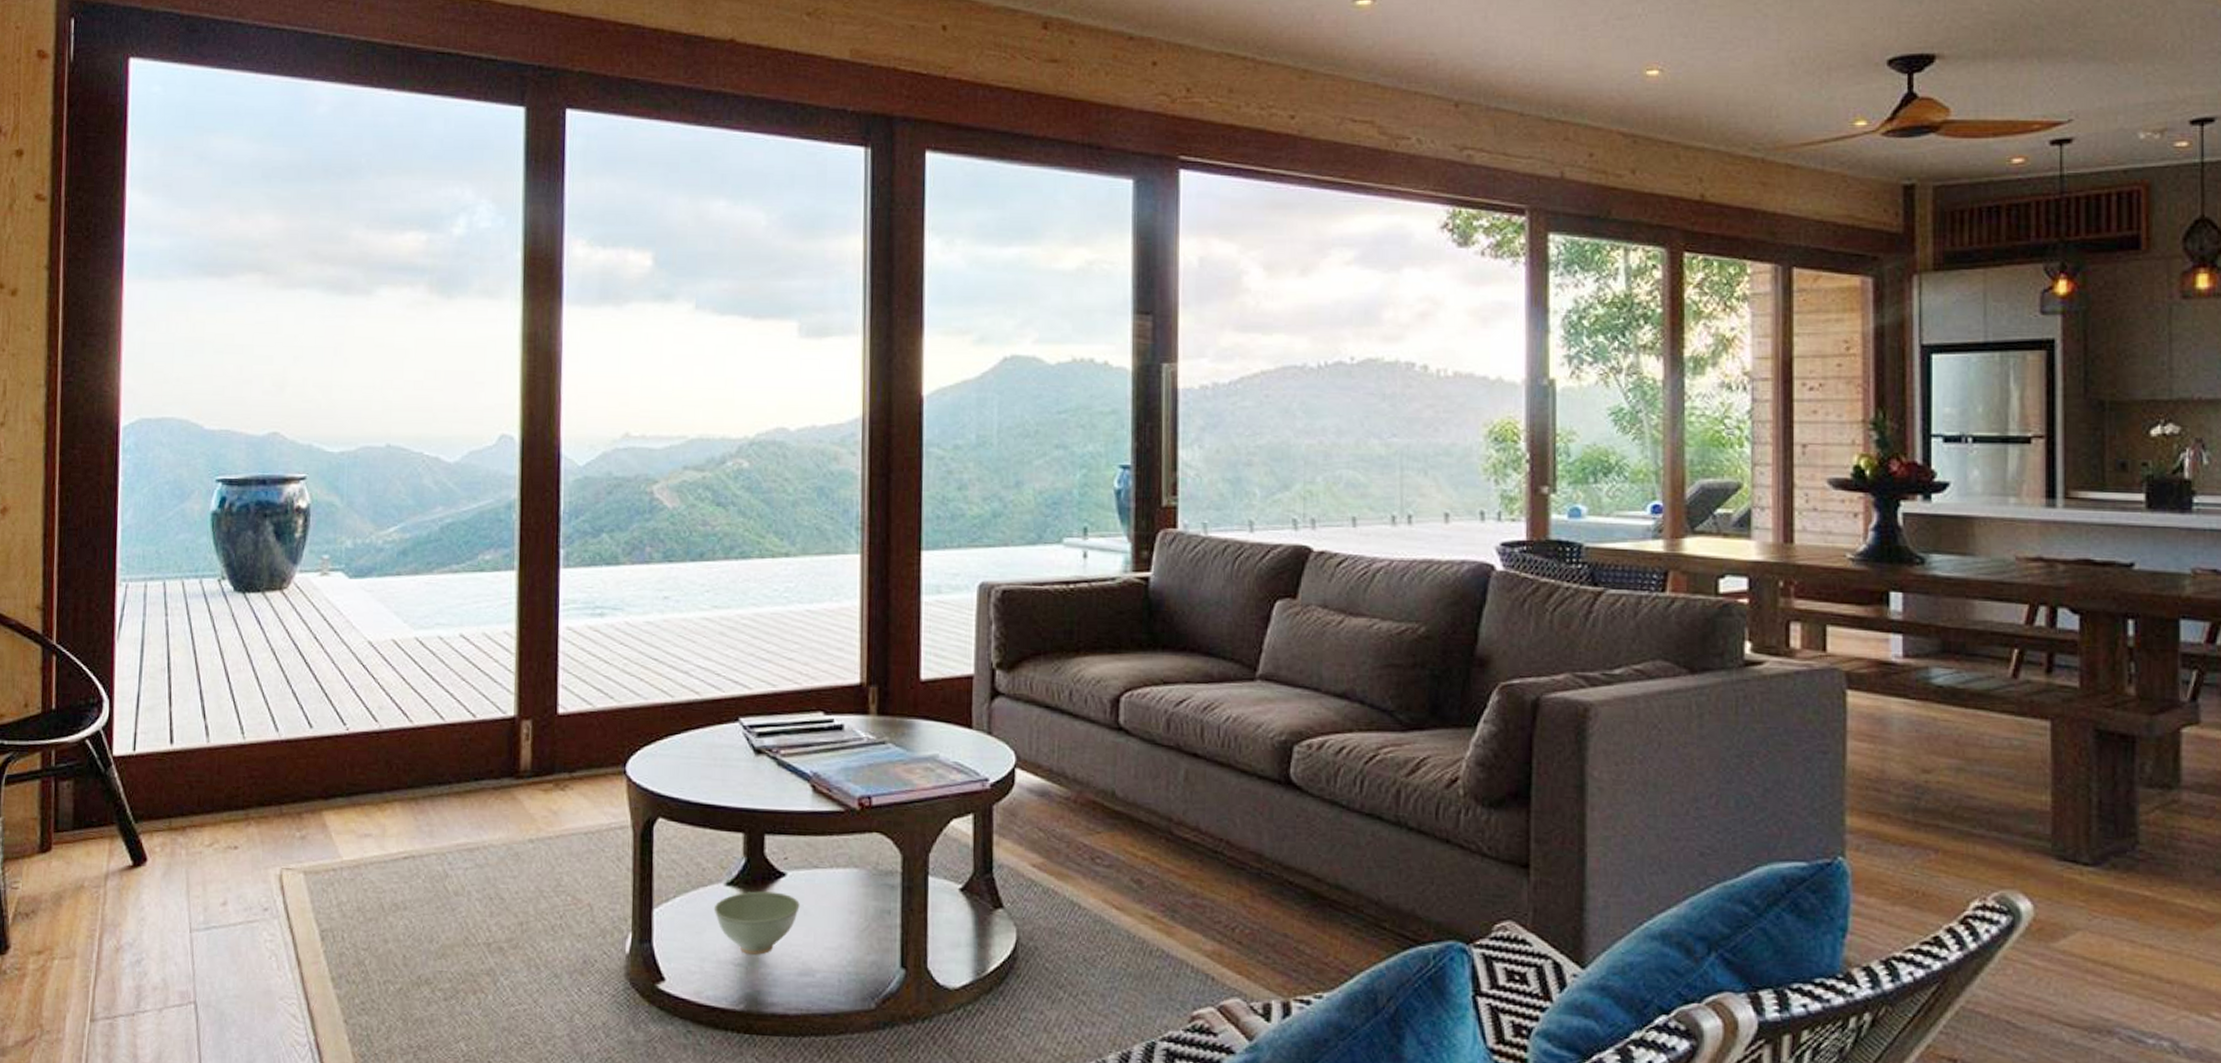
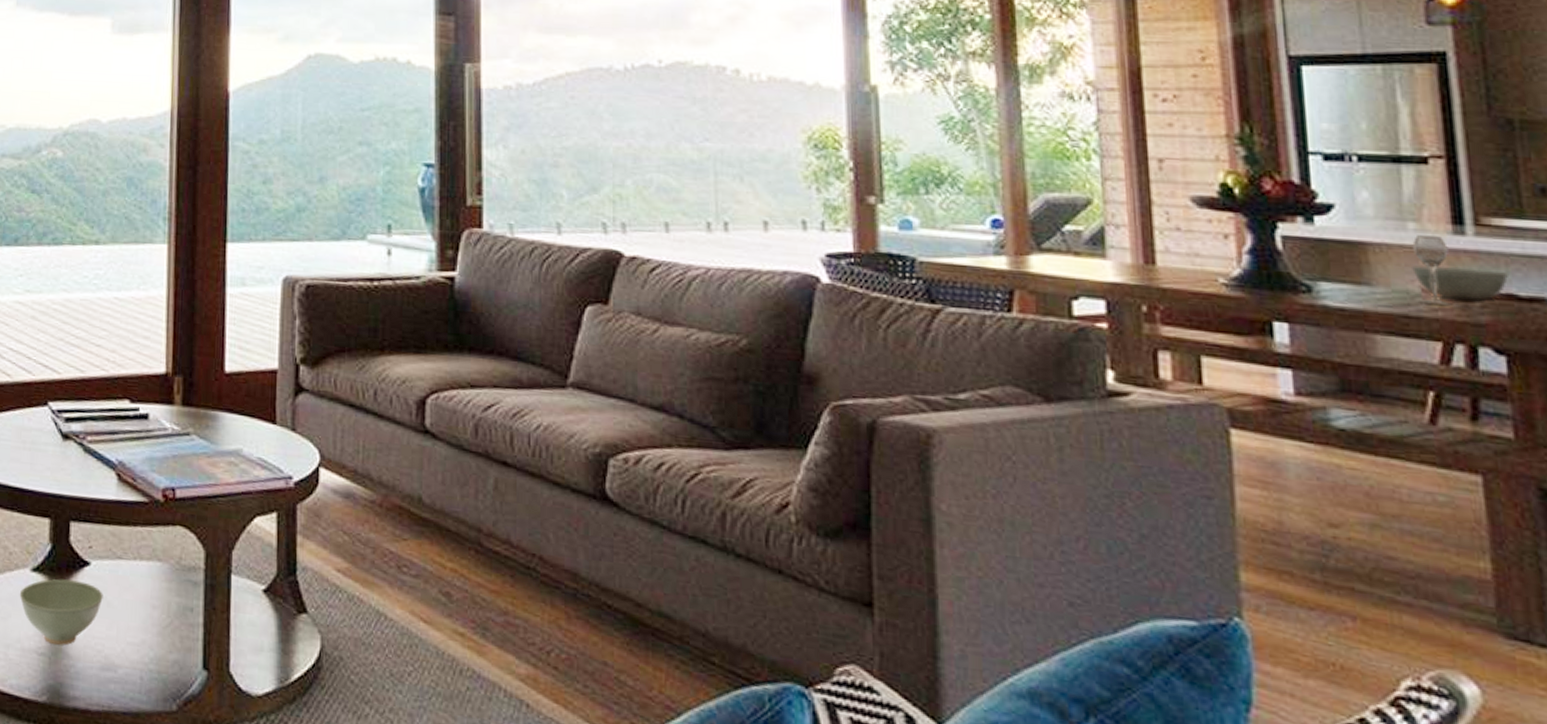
bowl: none [2010,536,2089,569] -> present [1412,265,1510,304]
wineglass: none [2011,509,2041,572] -> present [1412,235,1451,306]

